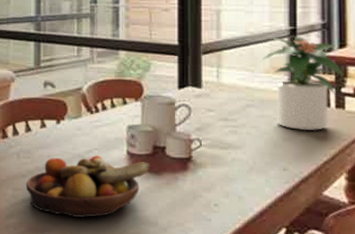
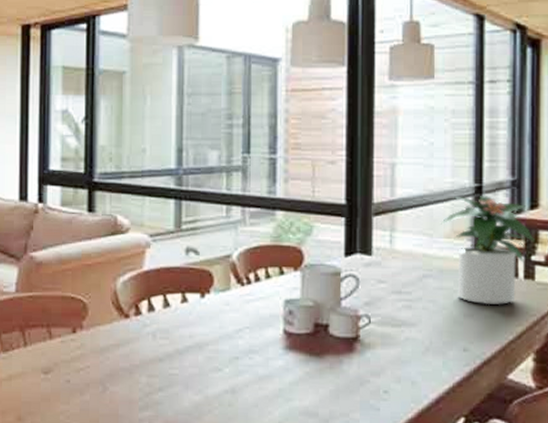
fruit bowl: present [25,155,151,218] -> none [162,335,312,409]

